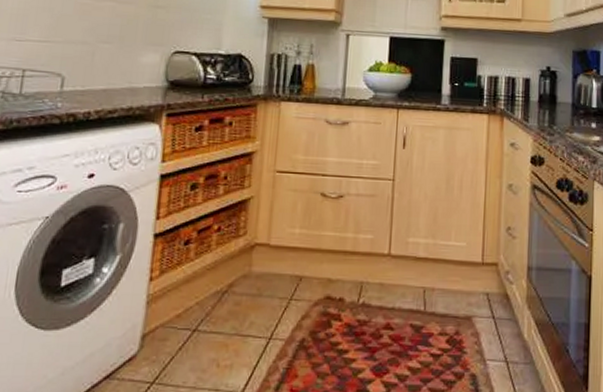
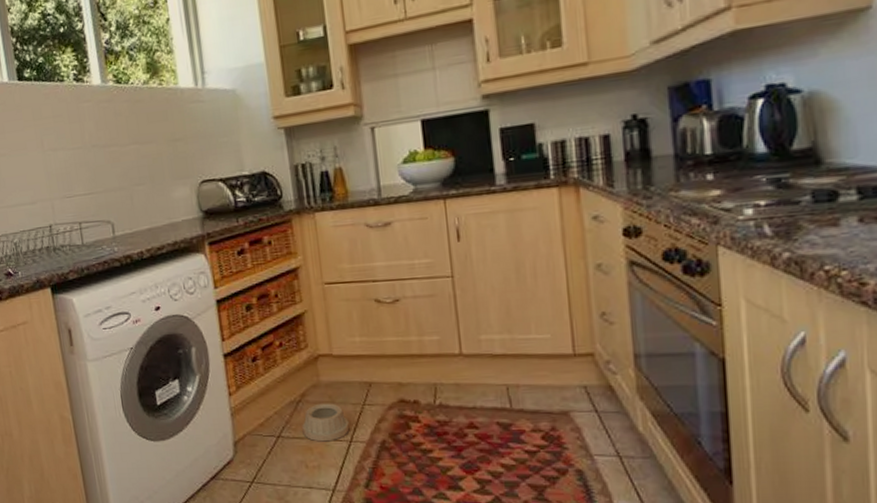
pet bowl: none [222,295,272,338] -> present [302,403,350,442]

